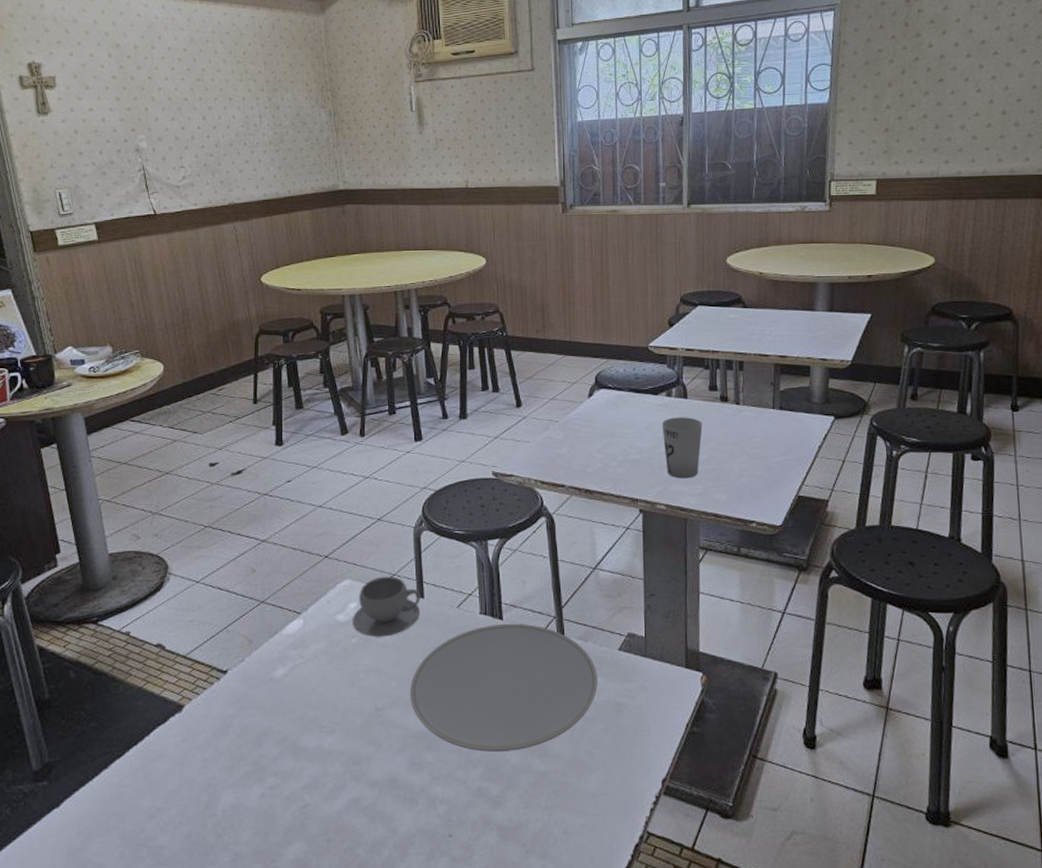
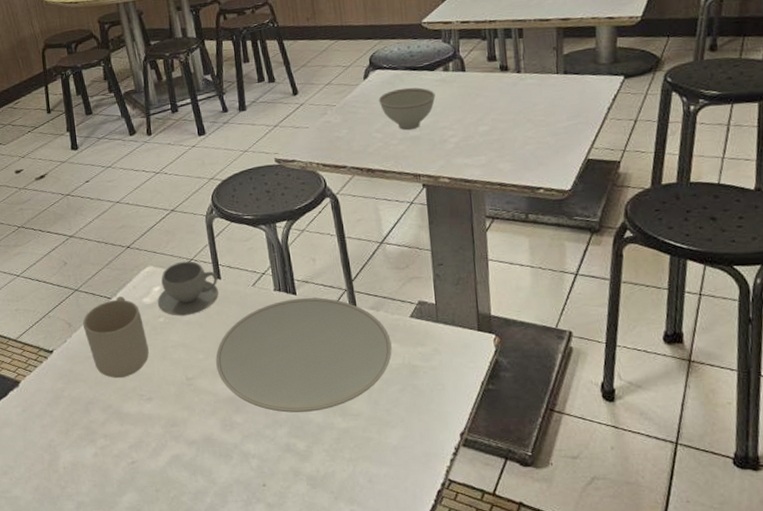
mug: none [265,611,337,705] -> present [82,296,149,378]
bowl: none [601,409,657,453] -> present [378,87,436,131]
cup: present [662,417,703,479] -> none [441,90,483,152]

